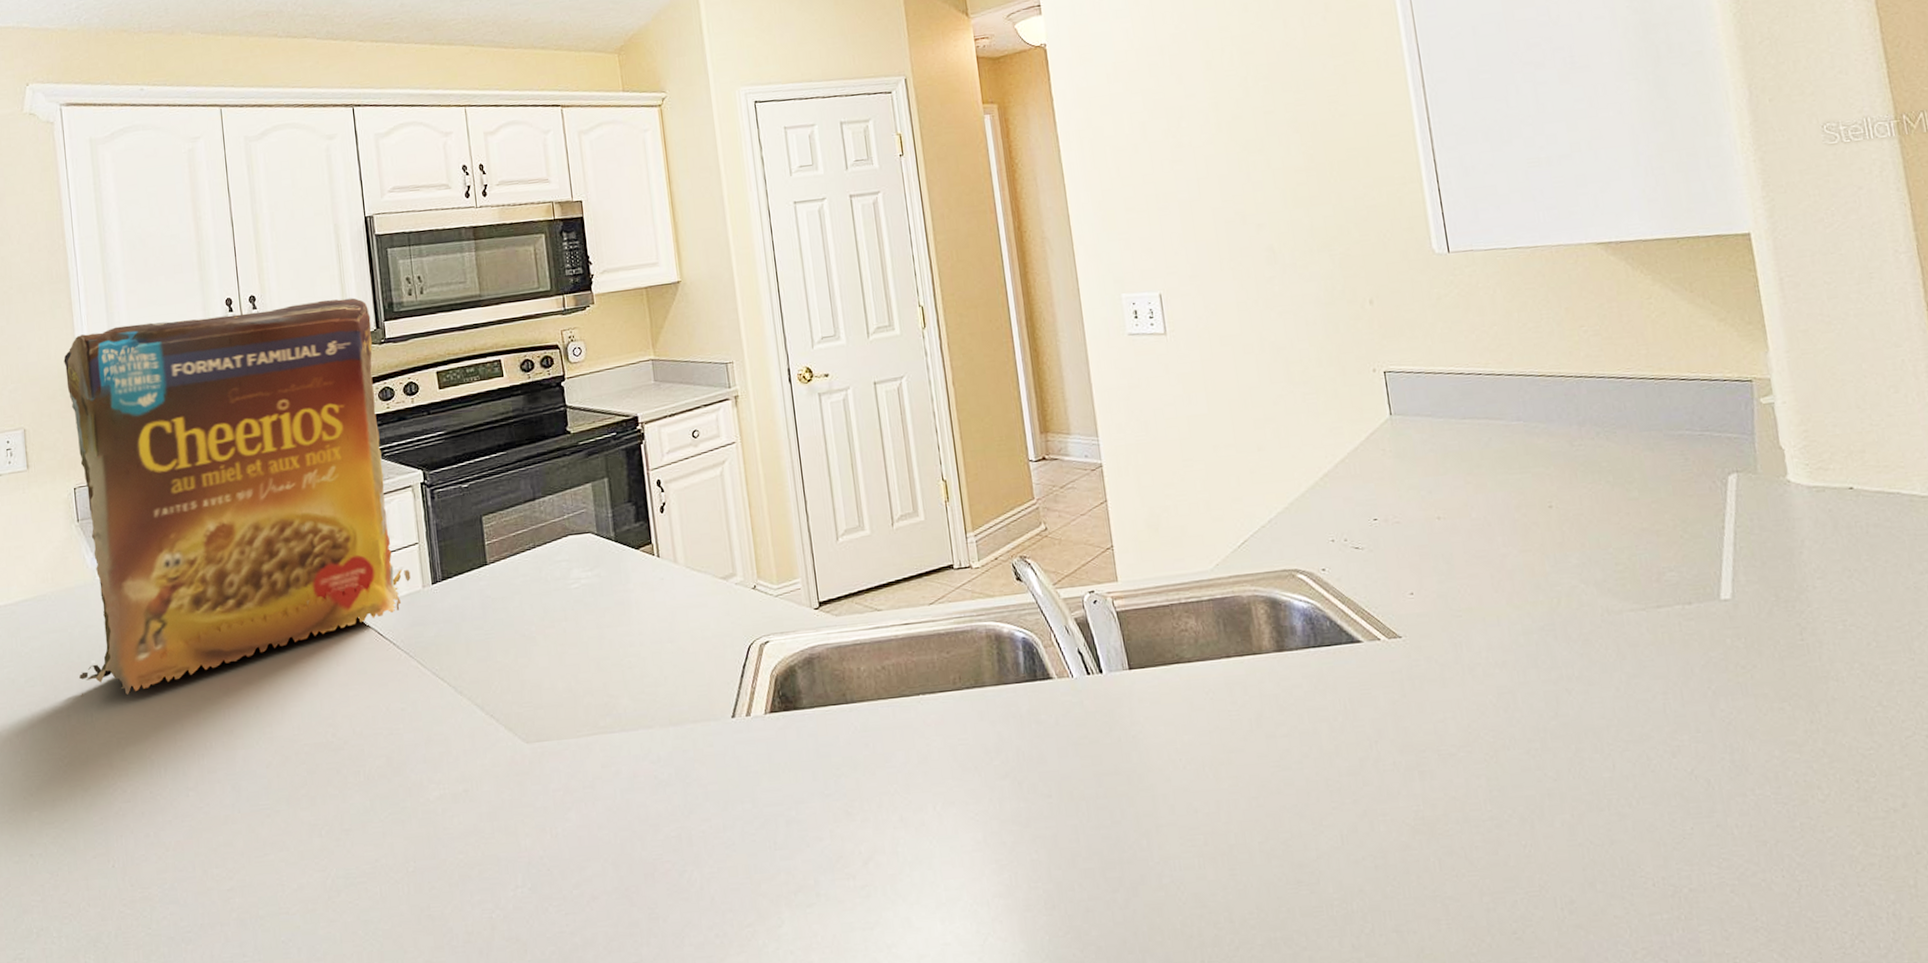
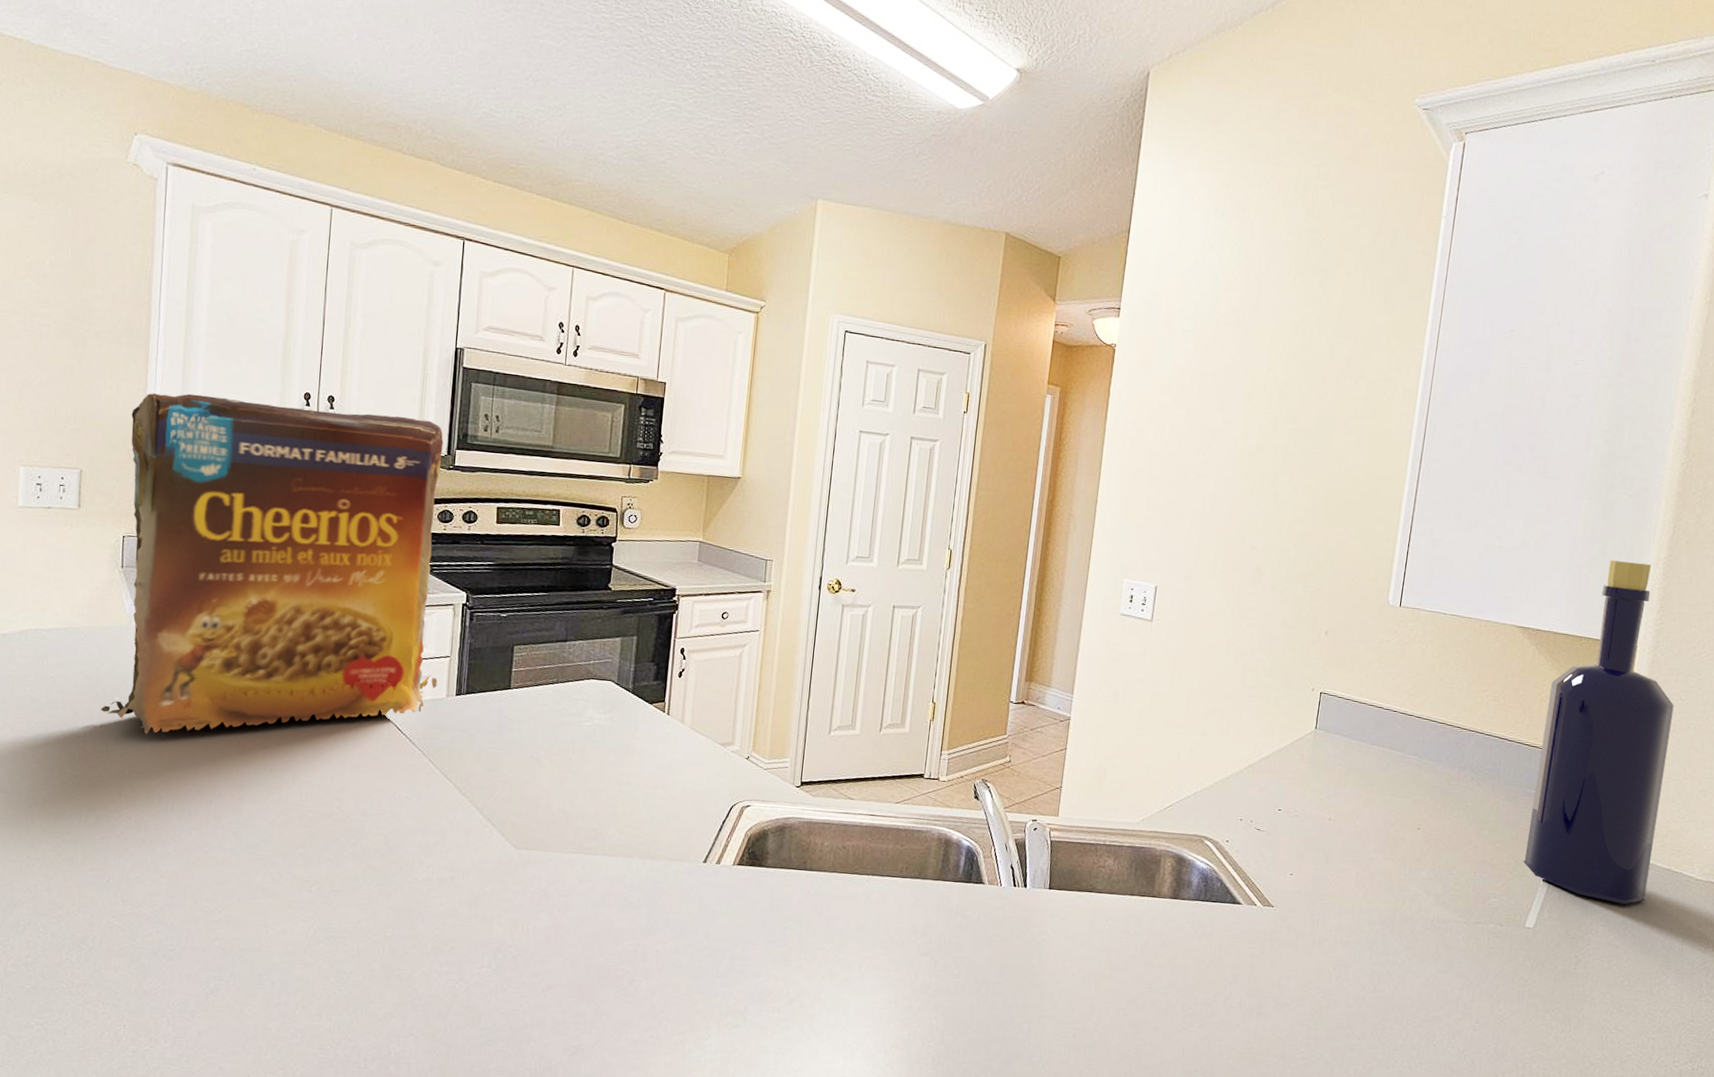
bottle: none [1658,136,1866,548] -> present [1523,560,1674,906]

